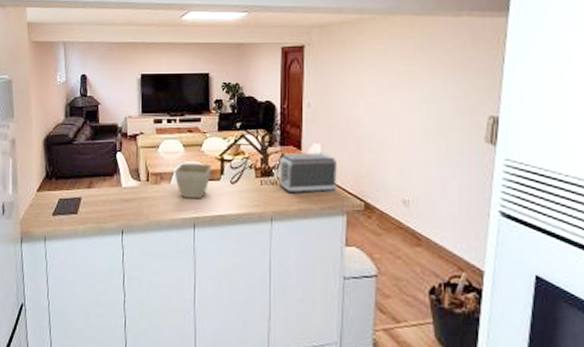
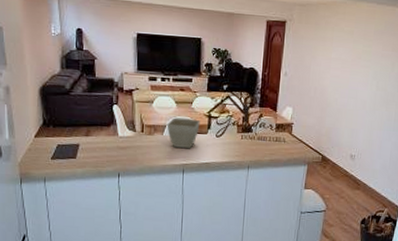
toaster: present [279,152,337,193] -> none [256,114,304,147]

